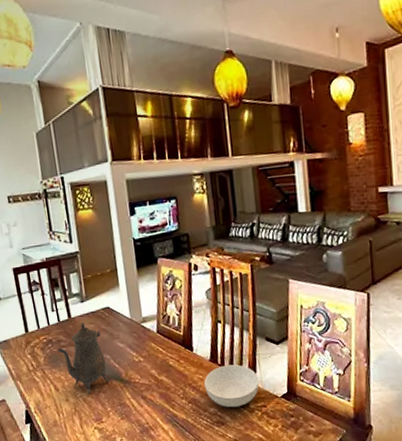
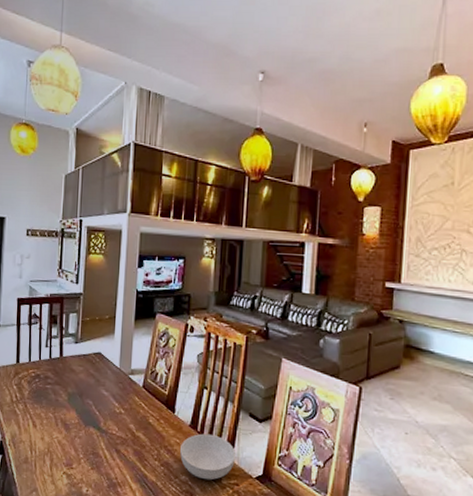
teapot: present [57,323,110,395] -> none [43,364,88,437]

